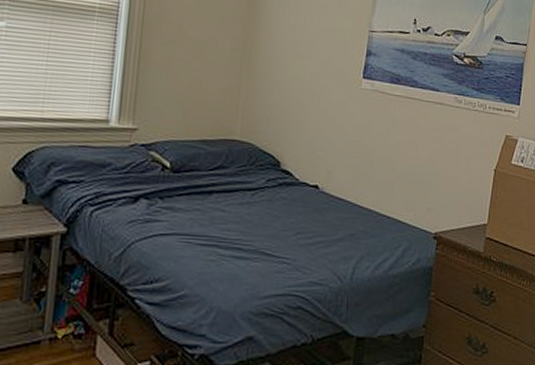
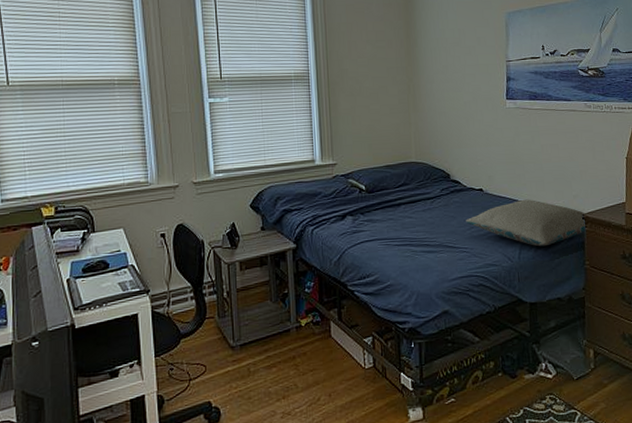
pillow: none [292,205,441,268] -> present [466,199,587,247]

